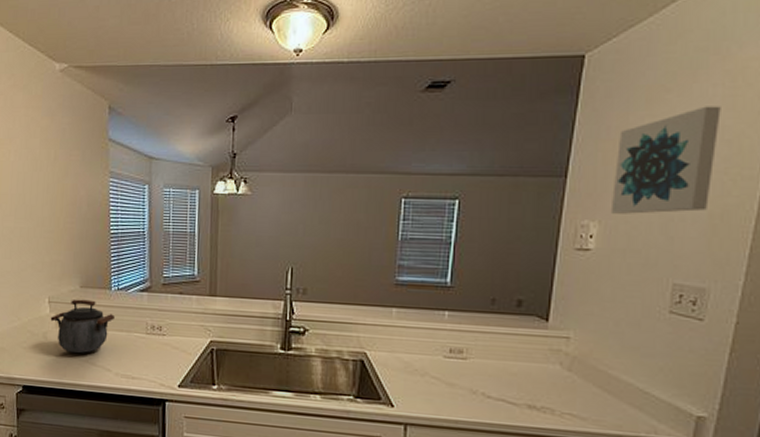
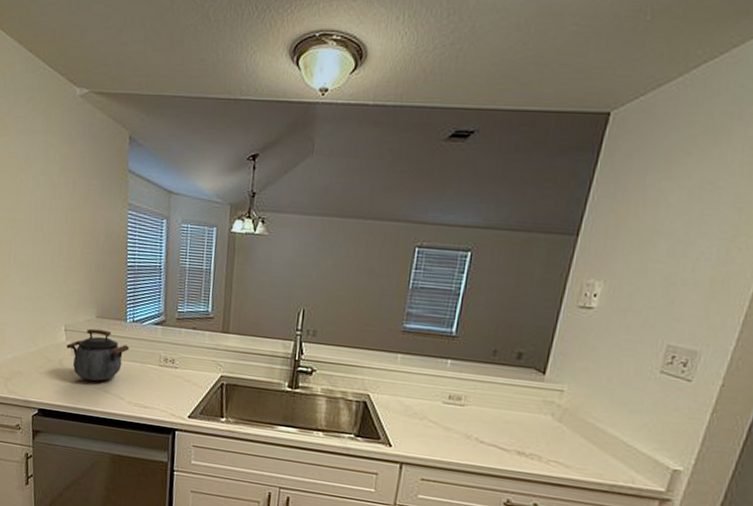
wall art: present [610,106,721,214] -> none [616,172,737,277]

